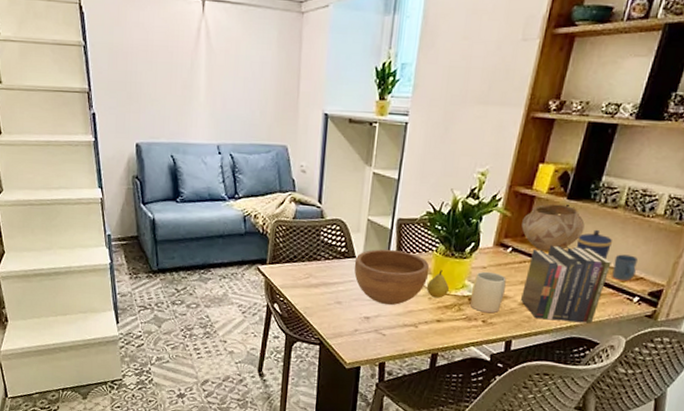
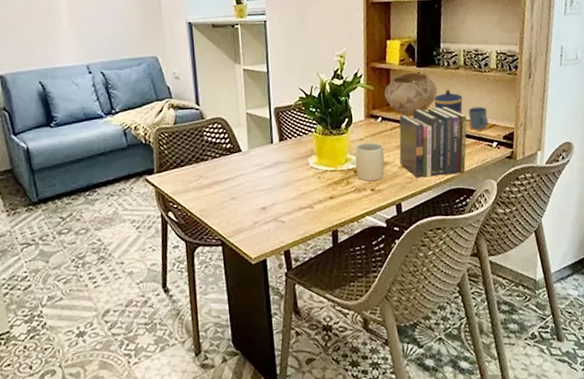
bowl: present [354,249,430,306] -> none [241,137,314,192]
fruit: present [426,270,449,299] -> none [313,149,335,177]

